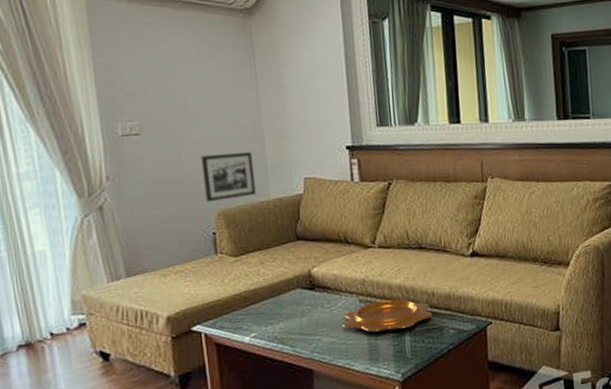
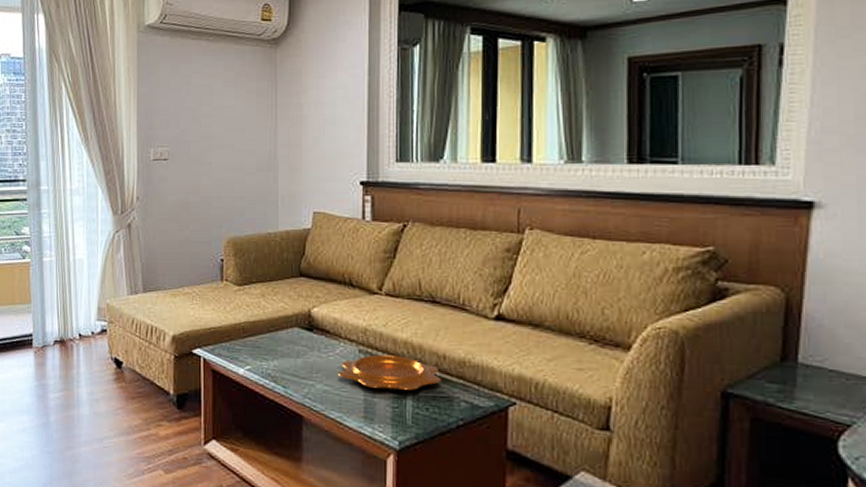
picture frame: present [200,151,257,202] -> none [217,181,266,228]

